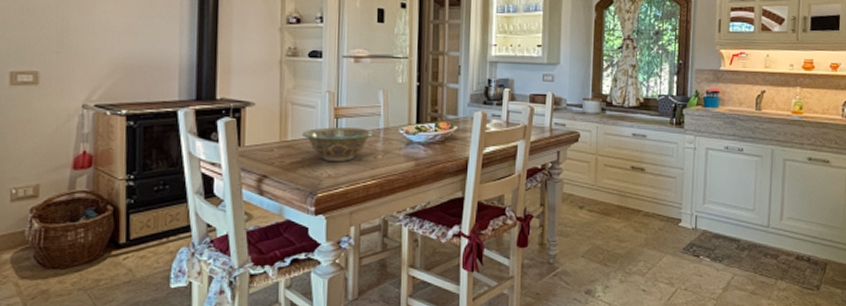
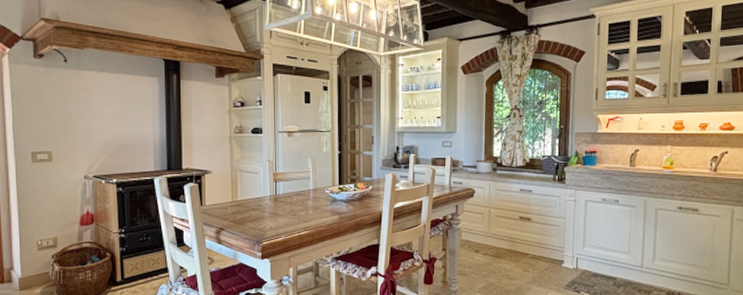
bowl: present [302,127,375,162] -> none [249,189,306,217]

